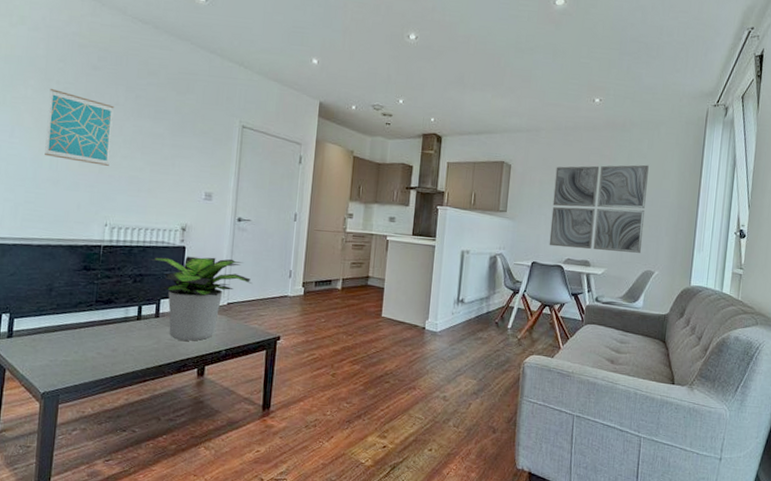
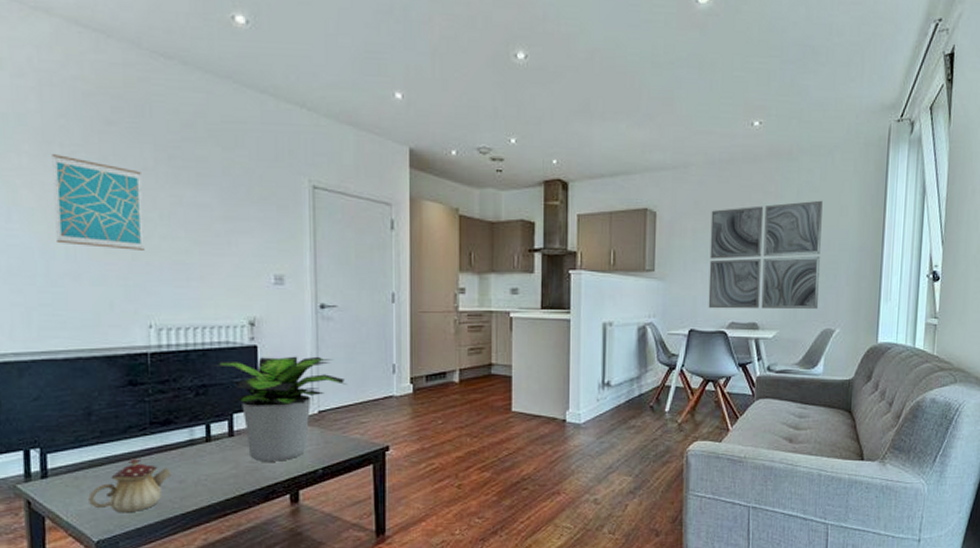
teapot: none [41,328,107,372] -> present [88,458,172,513]

